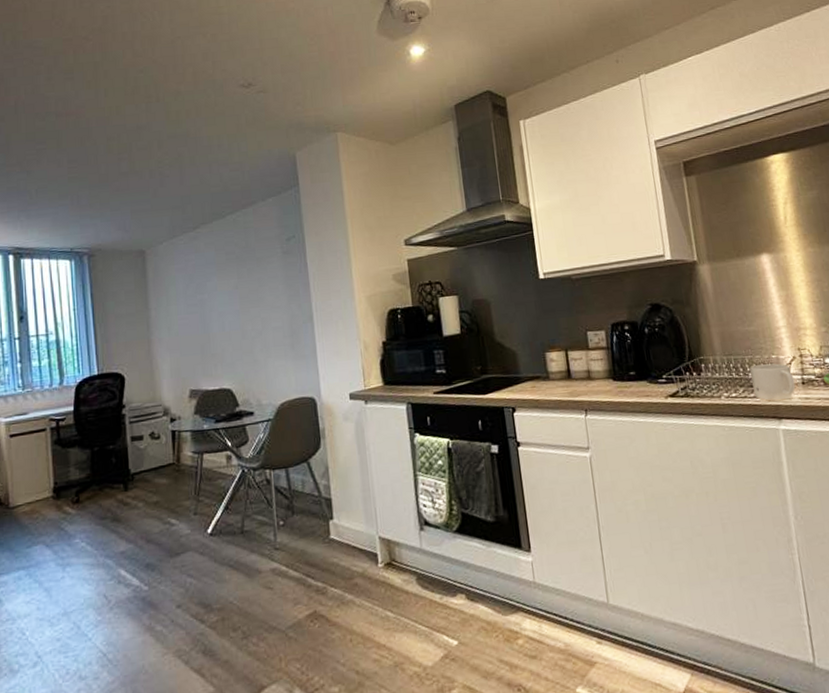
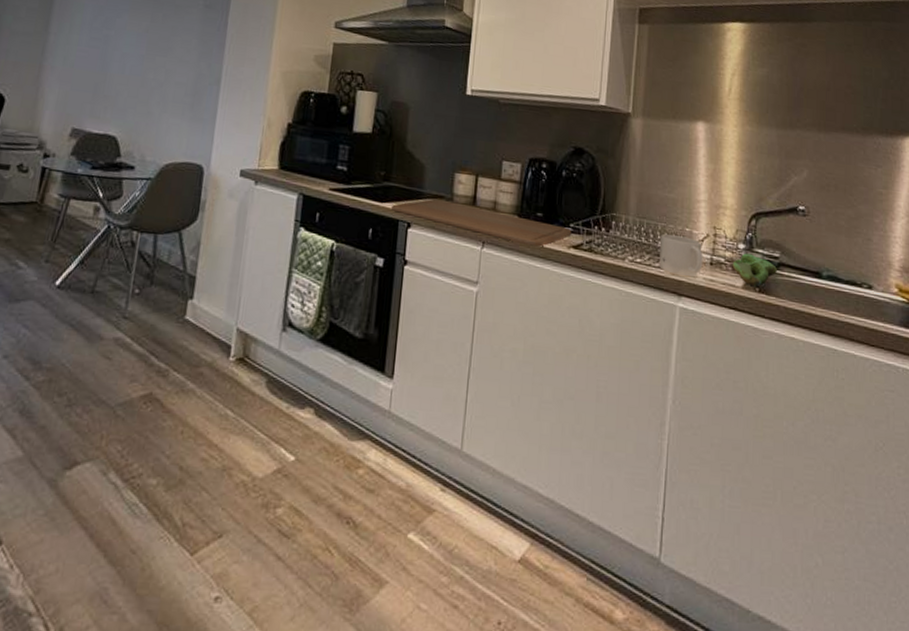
chopping board: none [494,379,666,404] -> present [392,198,572,247]

